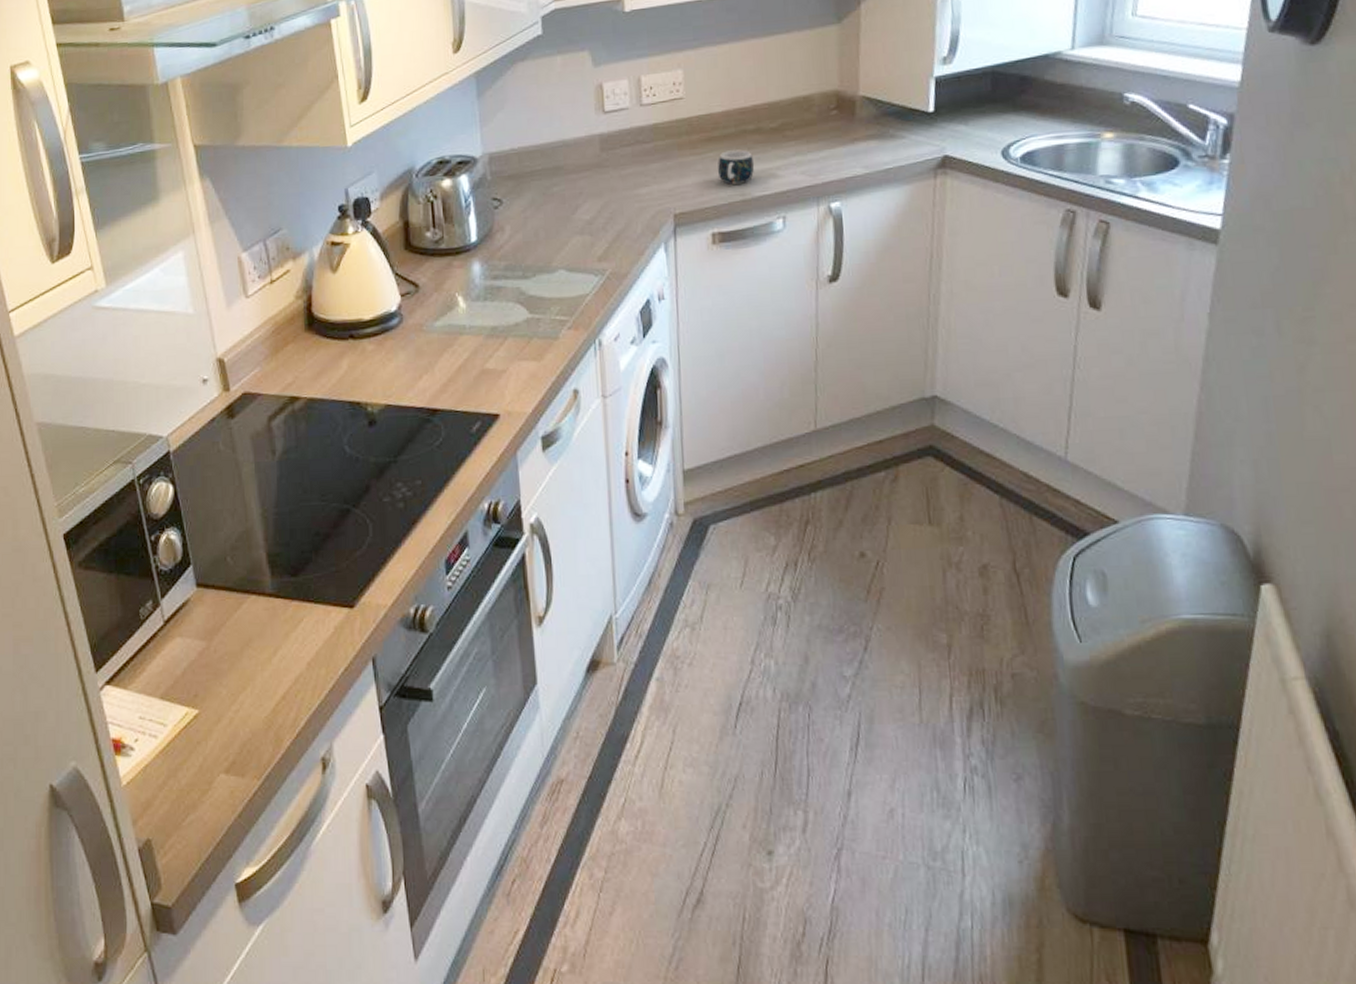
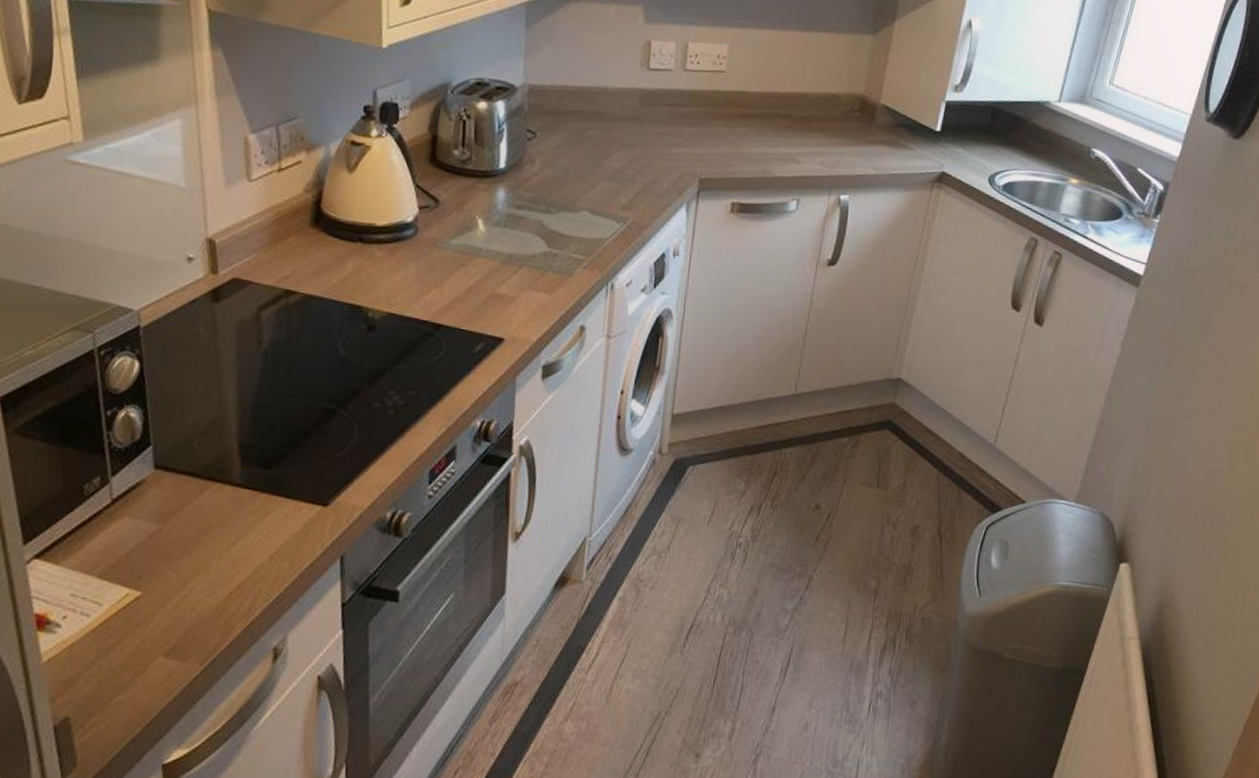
mug: present [718,149,755,185] -> none [746,129,780,163]

